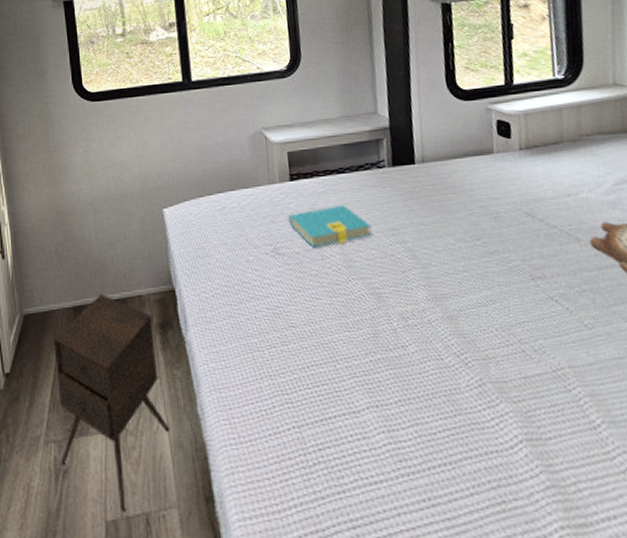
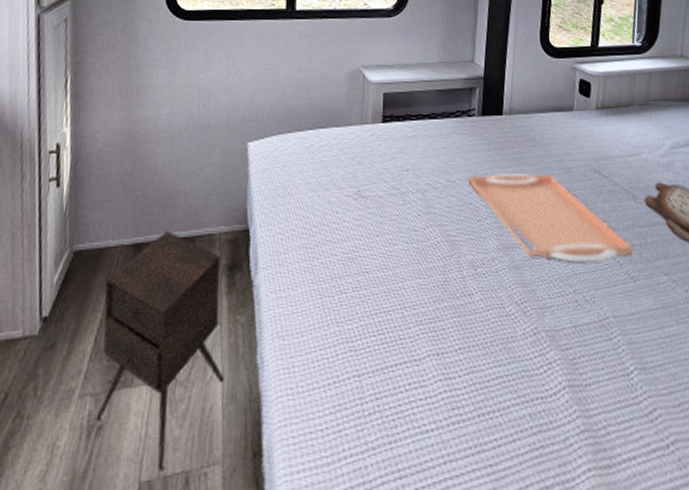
book: present [287,204,372,248] -> none [375,150,455,192]
serving tray: none [386,220,584,311] -> present [468,172,633,263]

